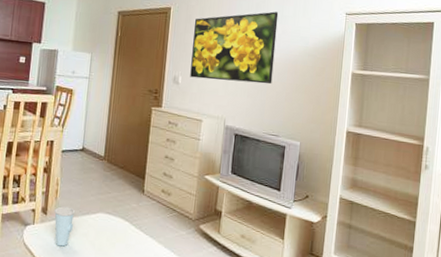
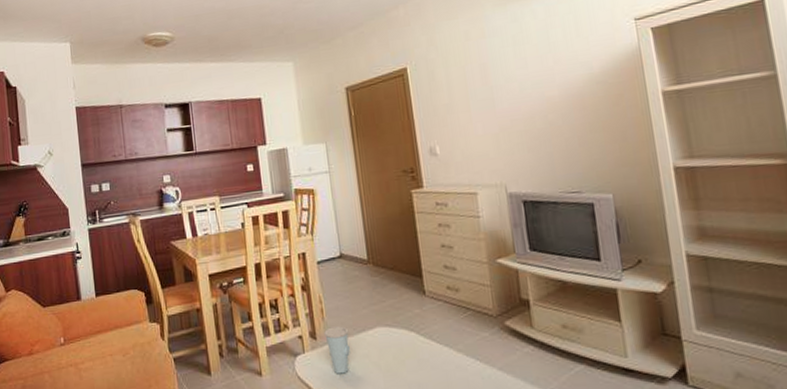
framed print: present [190,11,279,85] -> none [440,40,556,145]

